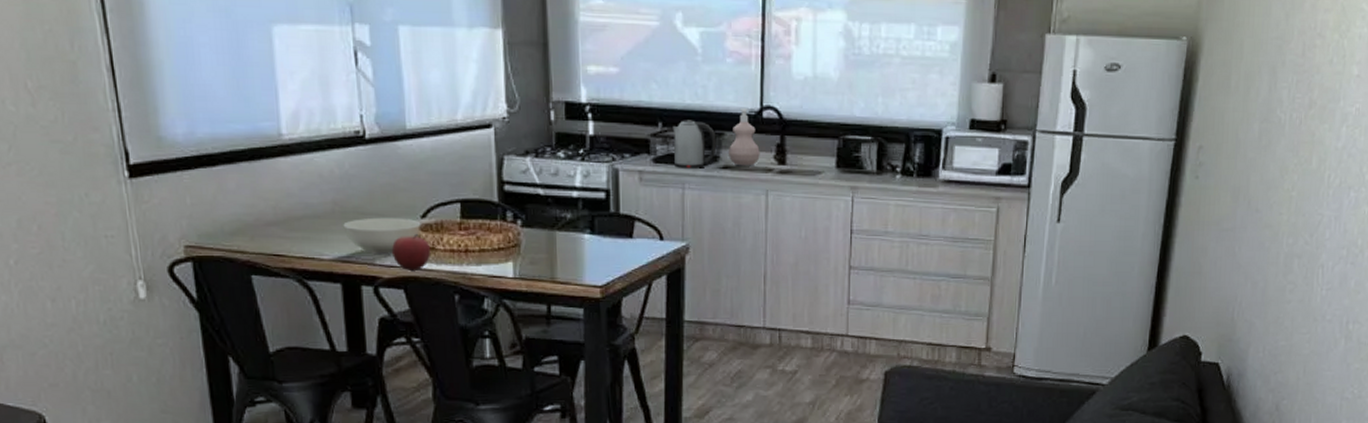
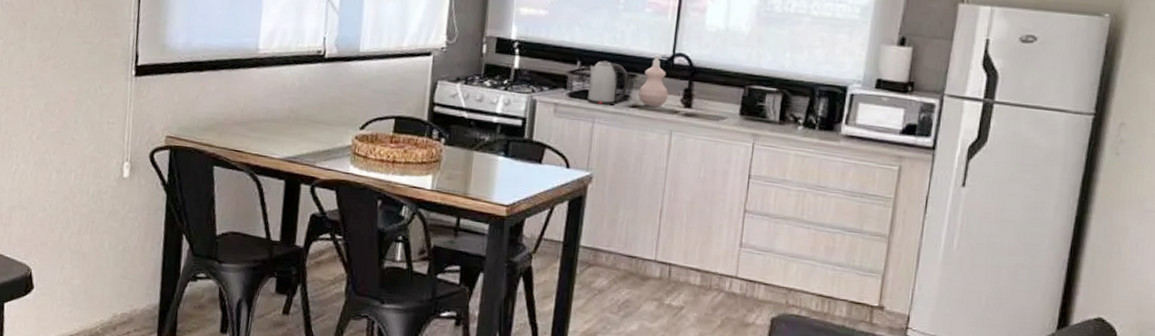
bowl: present [343,217,421,254] -> none [294,125,359,158]
fruit: present [392,233,431,270] -> none [331,142,365,175]

